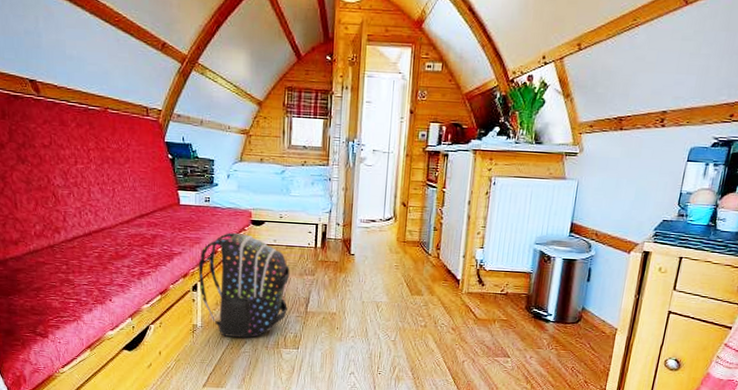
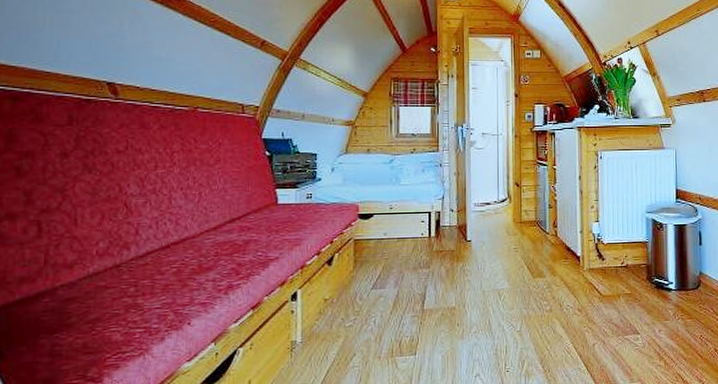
backpack: present [197,232,290,338] -> none [296,229,403,351]

